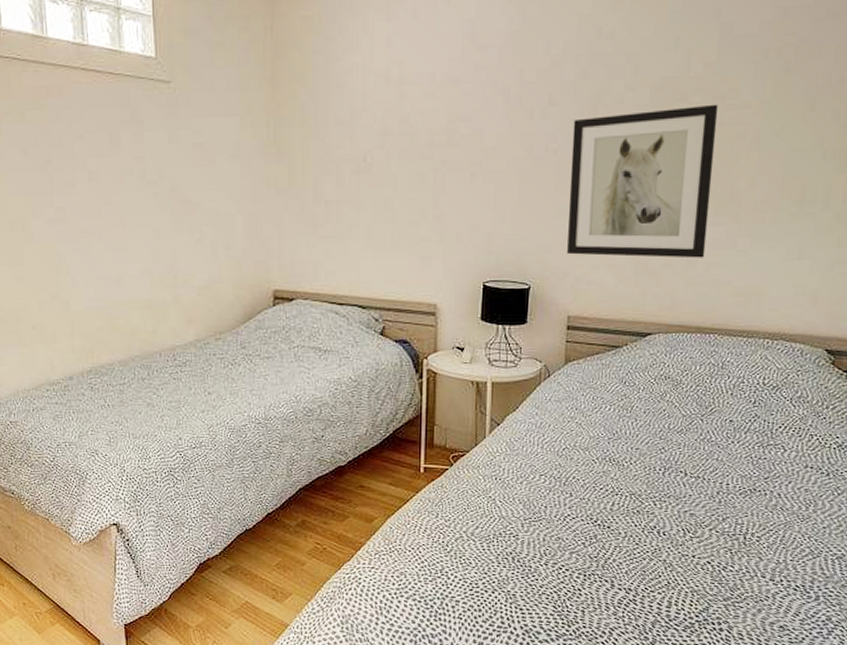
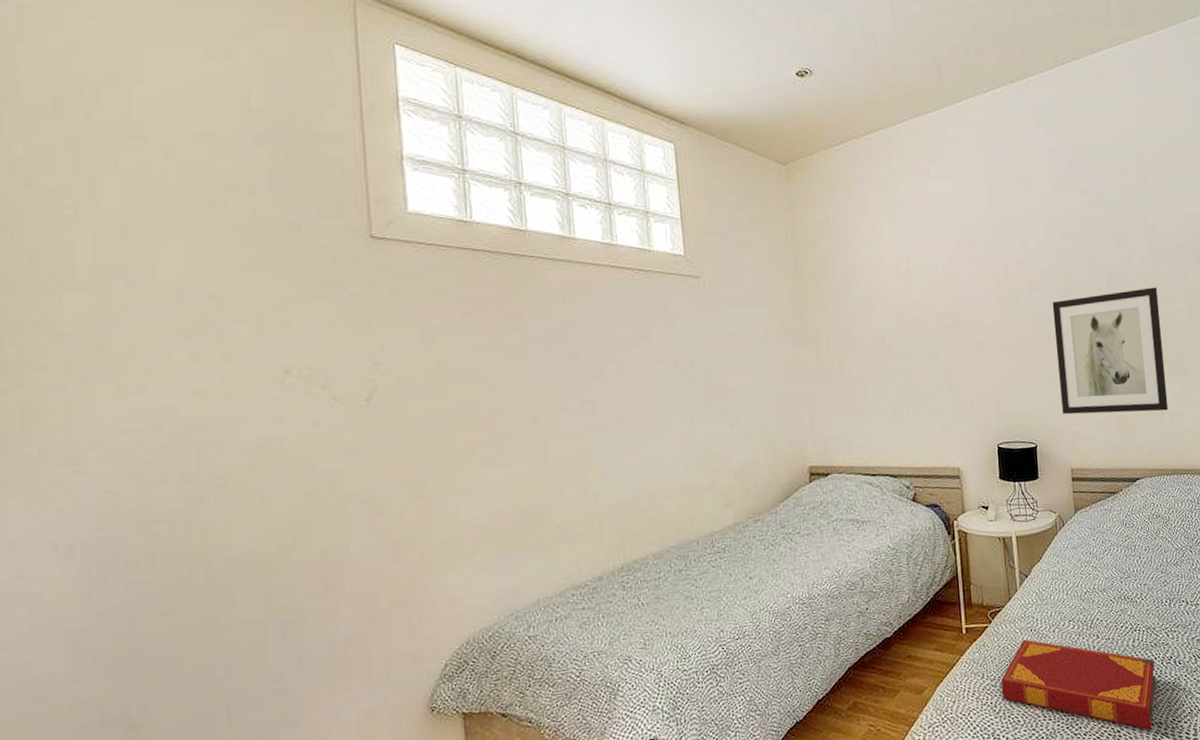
hardback book: none [455,487,634,594] -> present [1001,639,1156,730]

